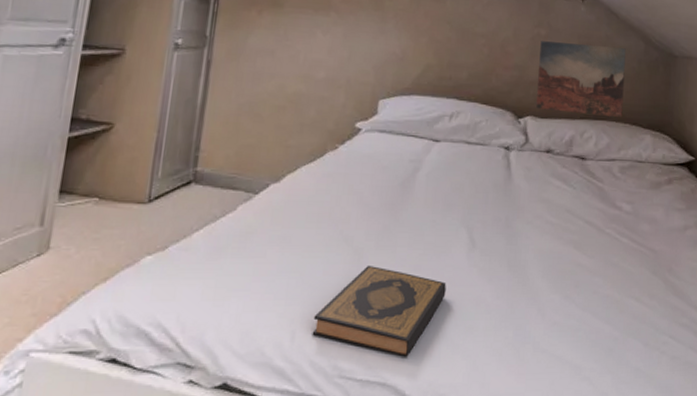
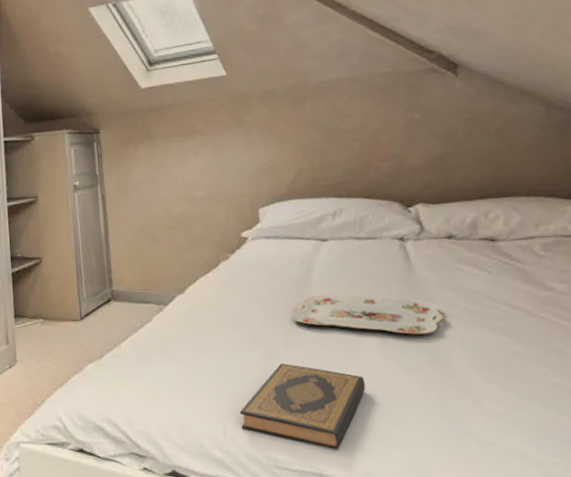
serving tray: none [389,196,528,243] -> present [291,293,443,335]
wall art: present [535,41,626,117] -> none [416,116,533,196]

